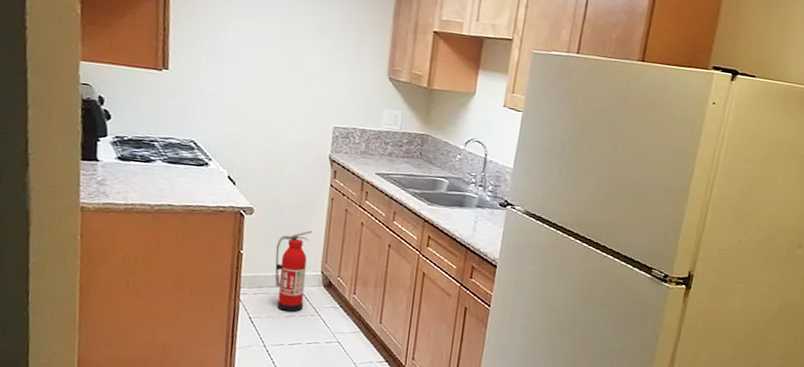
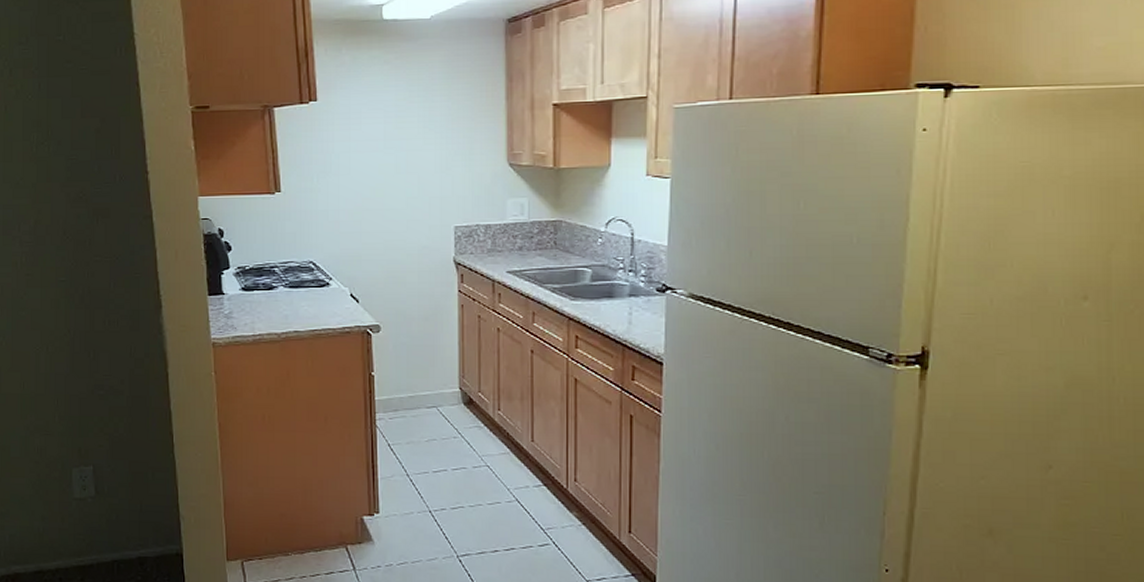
fire extinguisher: present [275,230,312,313] -> none [408,343,445,436]

